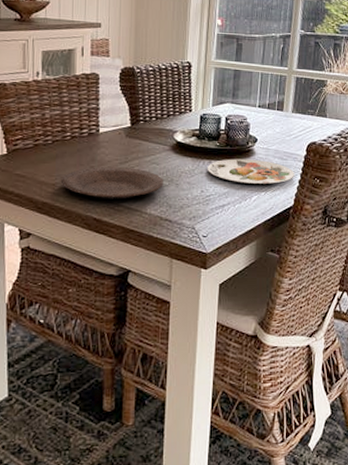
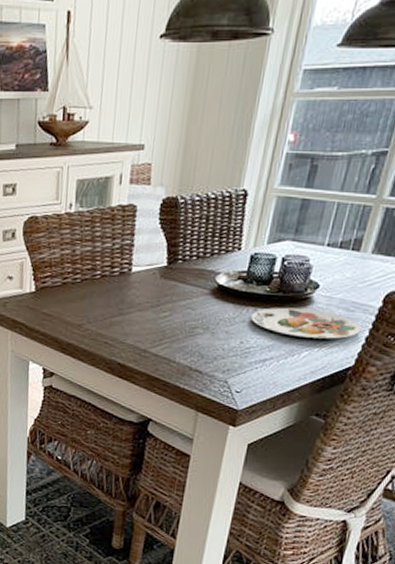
plate: present [62,166,163,200] -> none [88,309,198,346]

